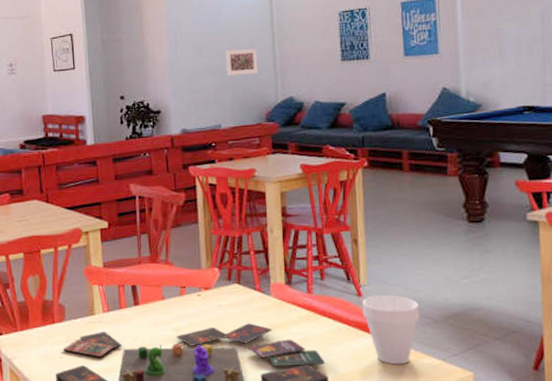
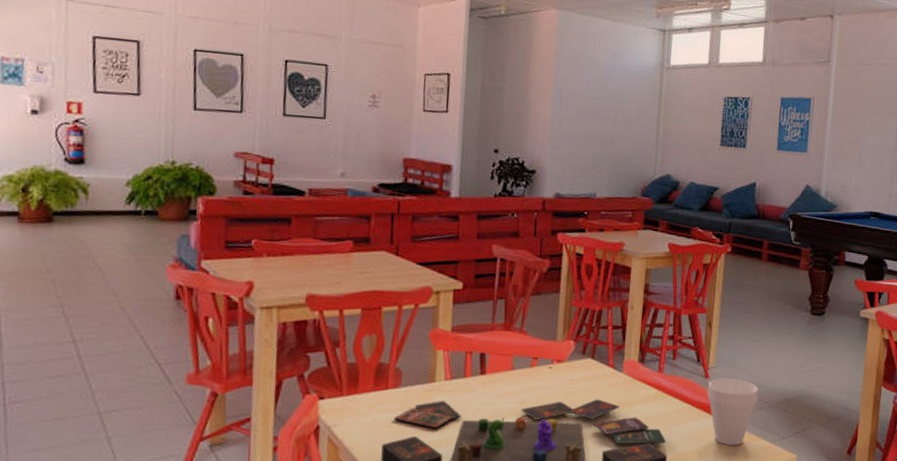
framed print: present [226,48,259,75] -> none [609,117,642,147]

